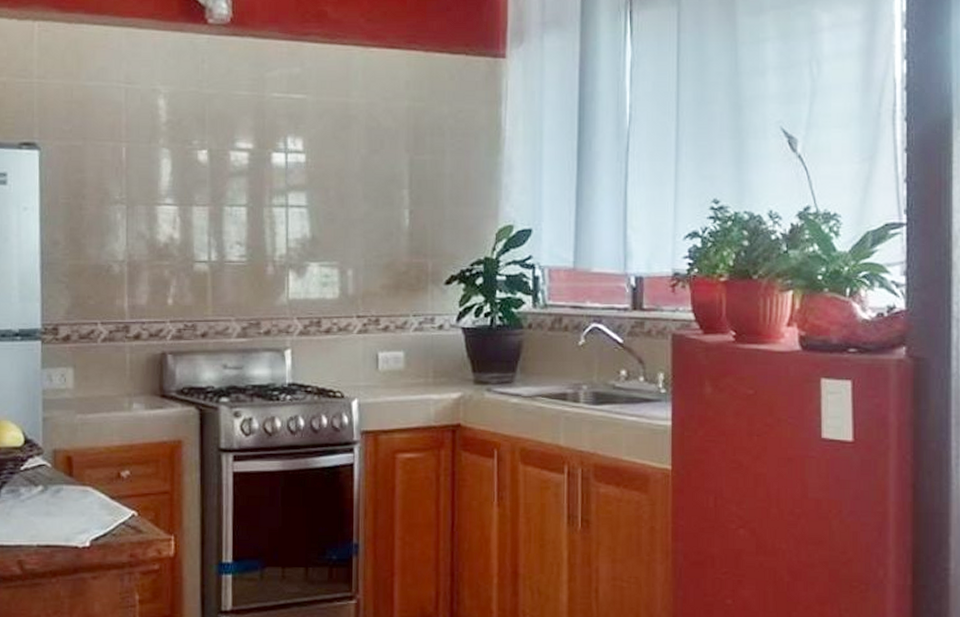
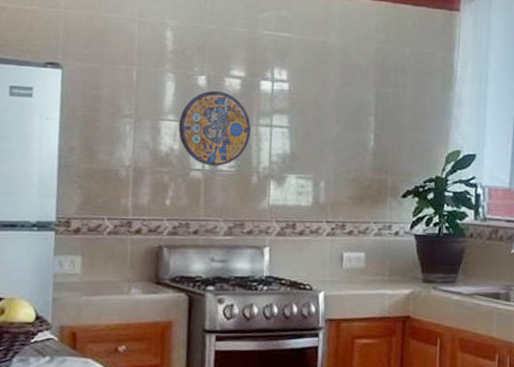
manhole cover: none [178,167,263,257] -> present [178,90,251,167]

